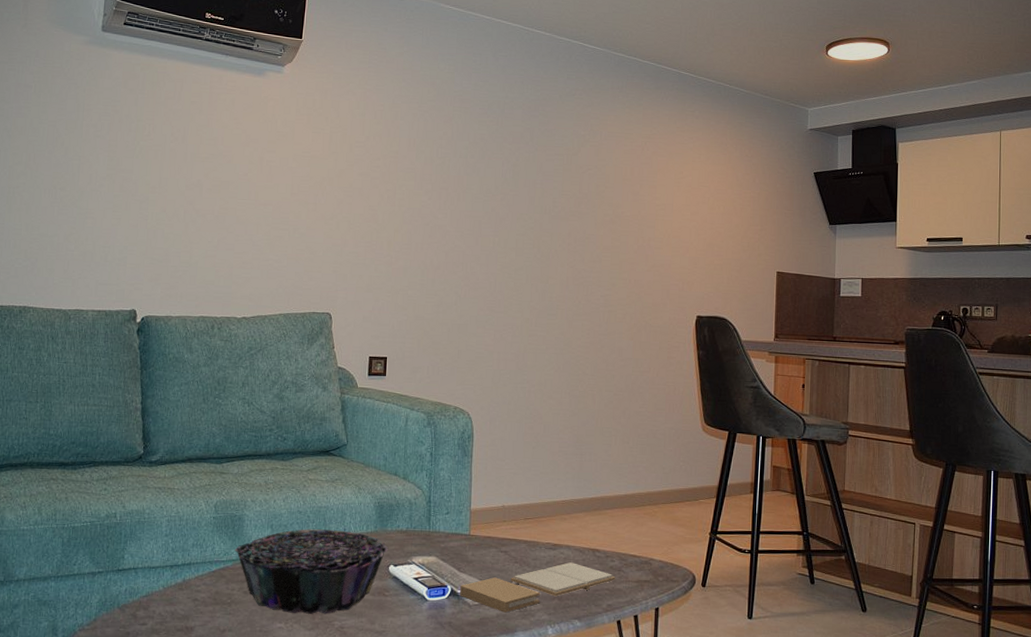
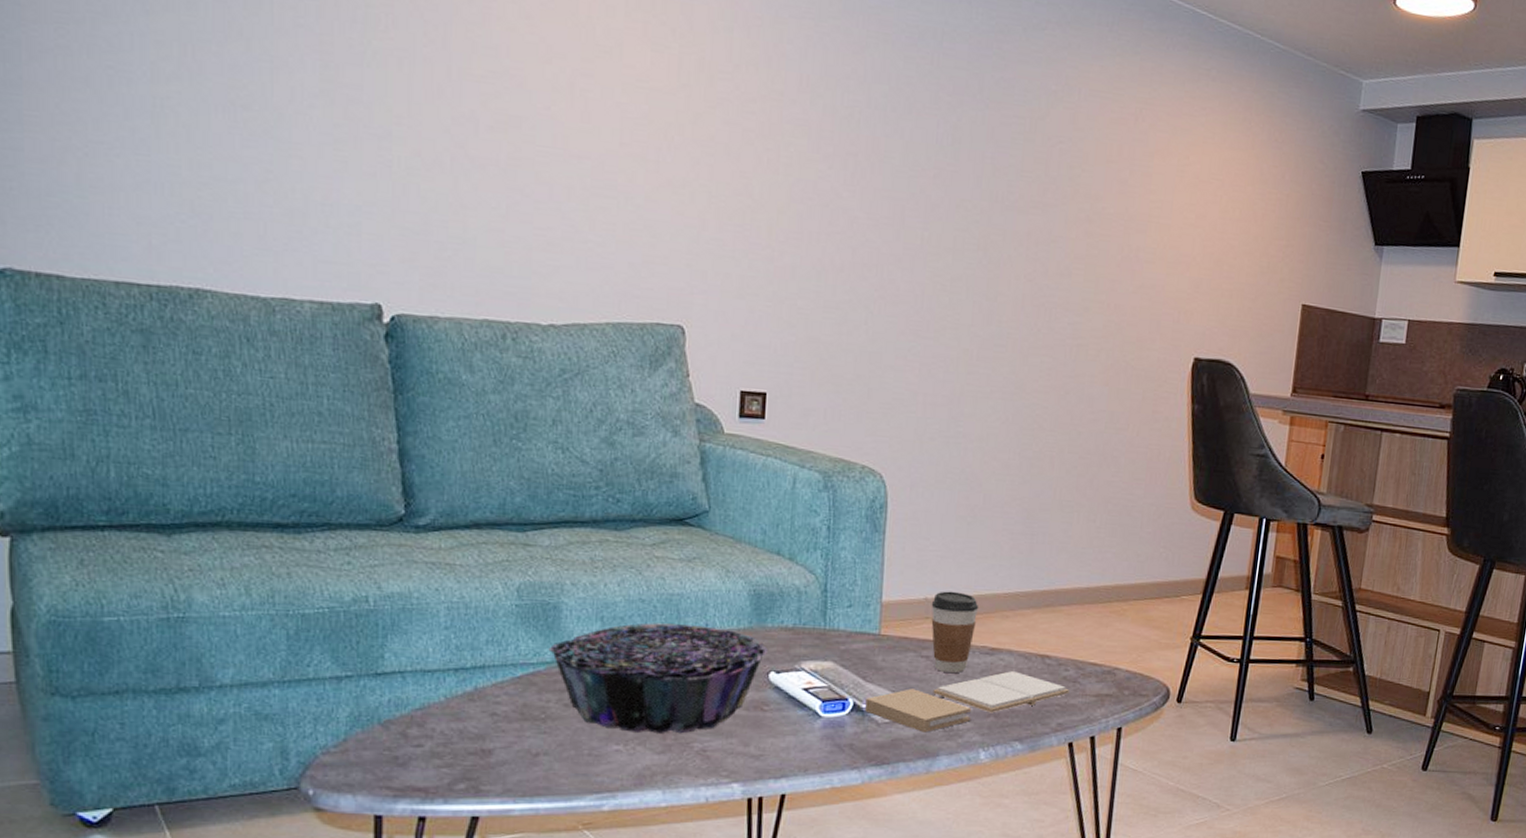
coffee cup: none [507,500,544,564] -> present [931,591,979,673]

